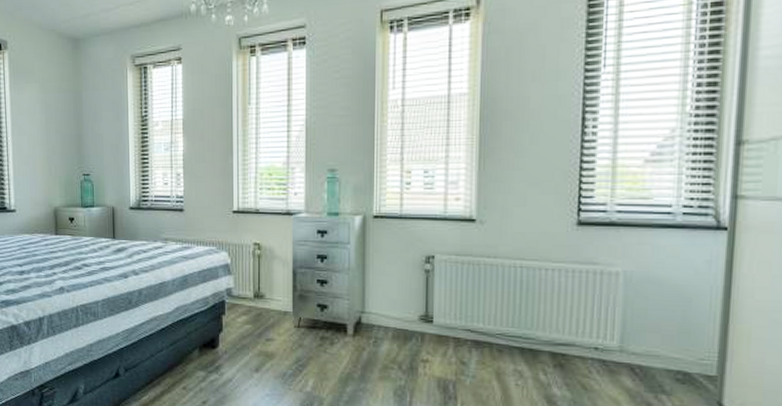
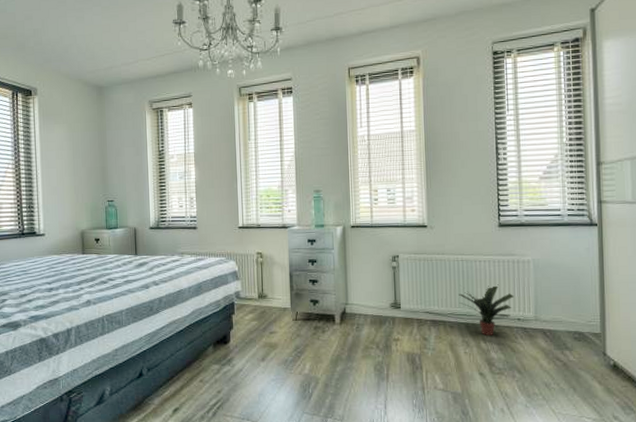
potted plant: none [513,301,592,366] -> present [459,284,515,335]

